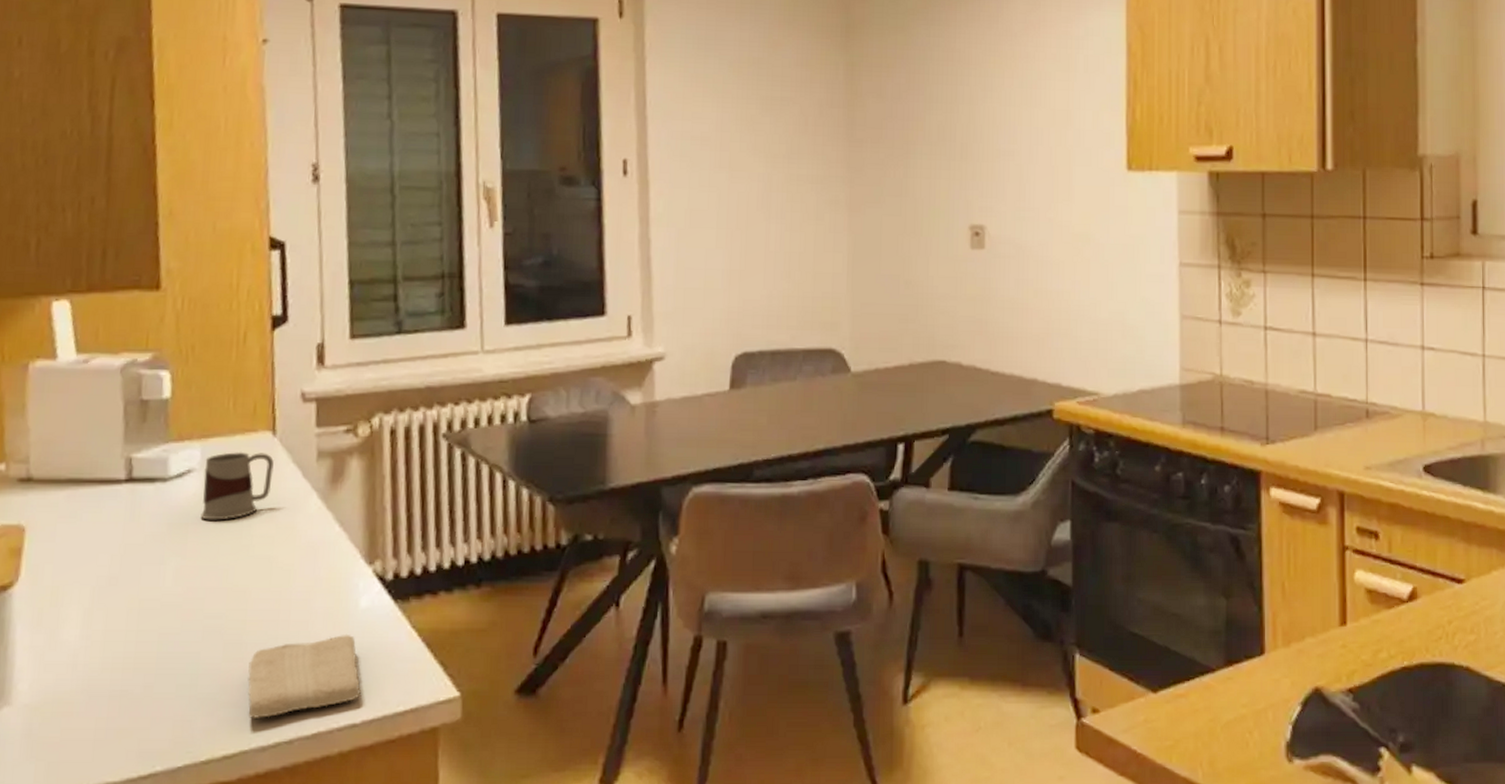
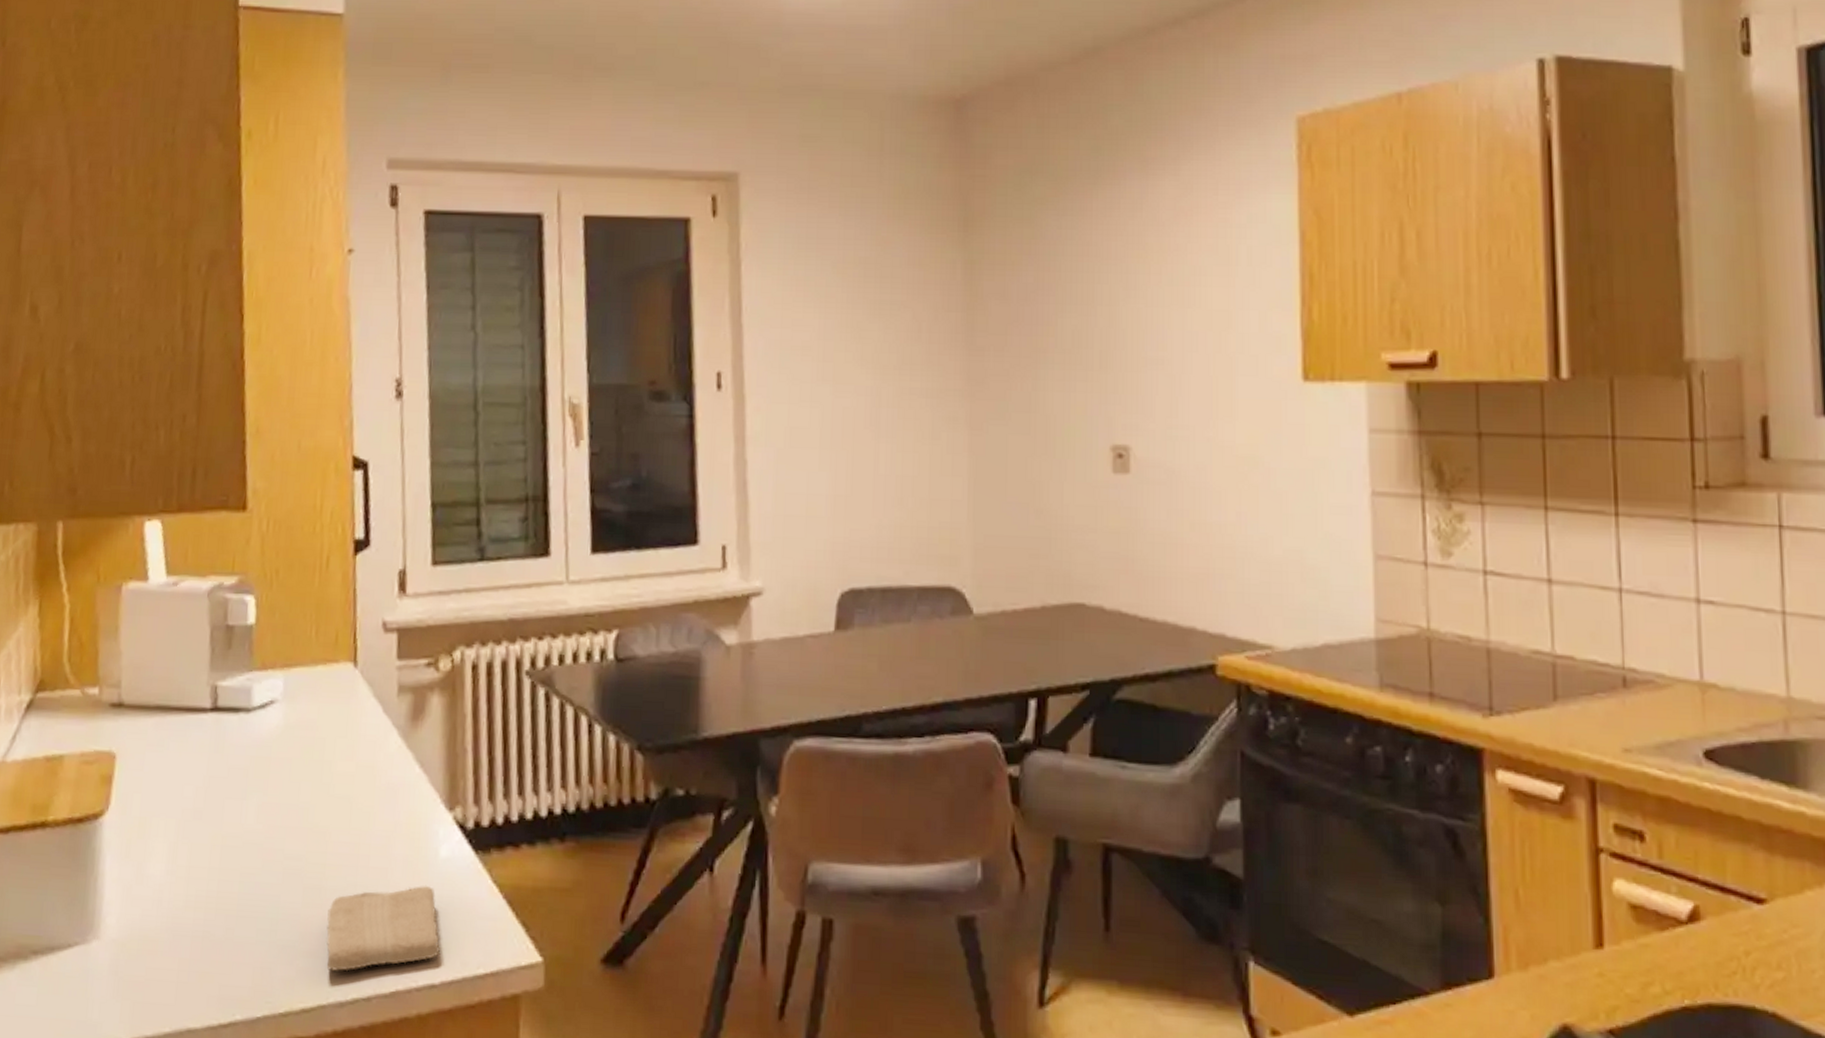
mug: present [200,451,274,521] -> none [282,682,355,756]

